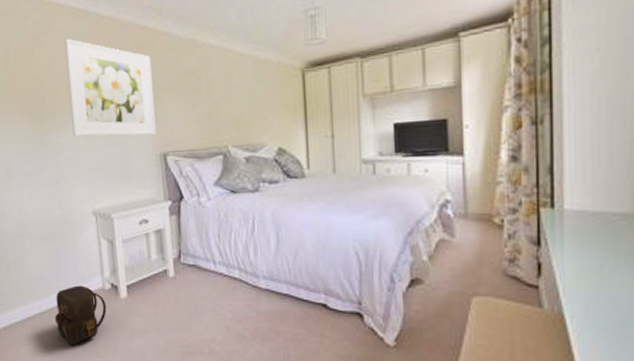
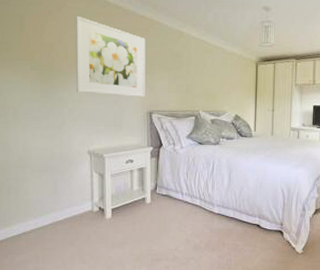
backpack: present [55,285,107,345] -> none [48,208,94,254]

